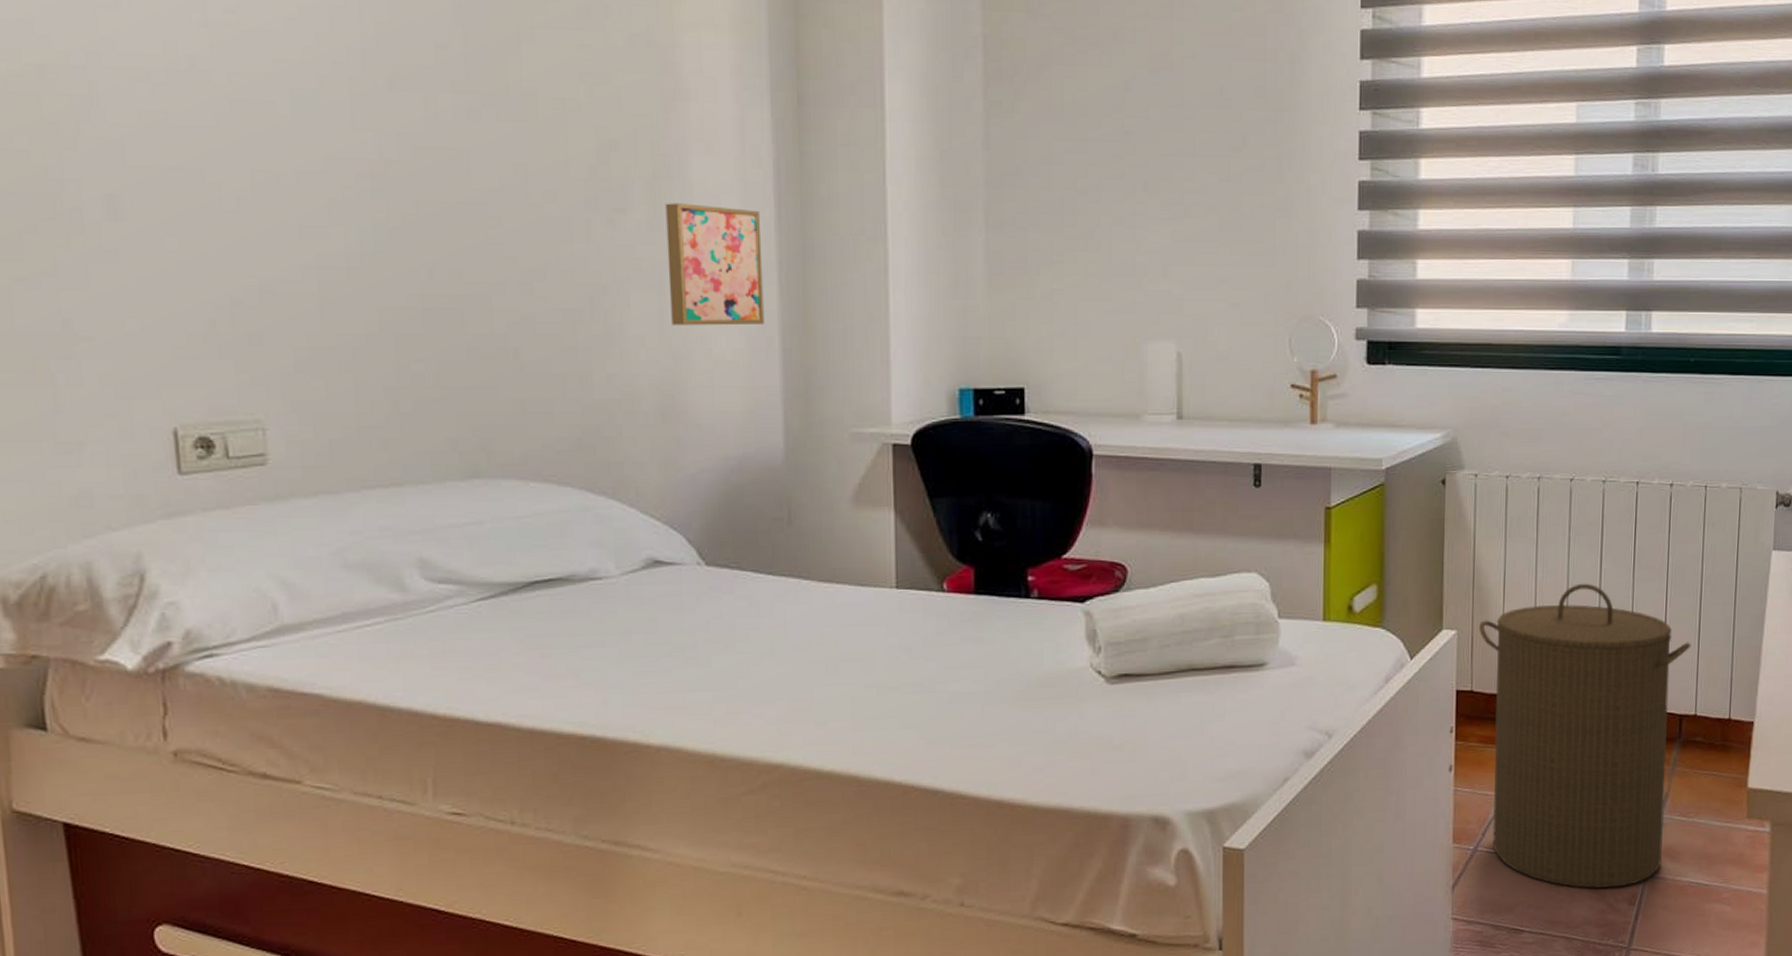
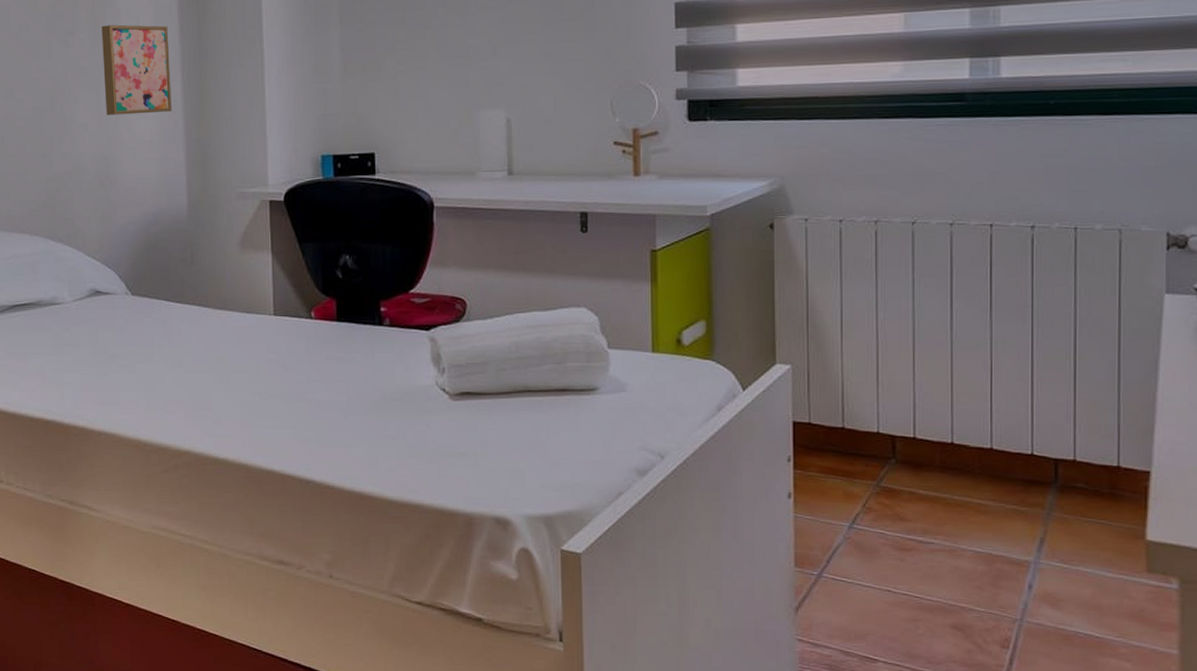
laundry hamper: present [1479,583,1691,889] -> none [816,323,1066,629]

